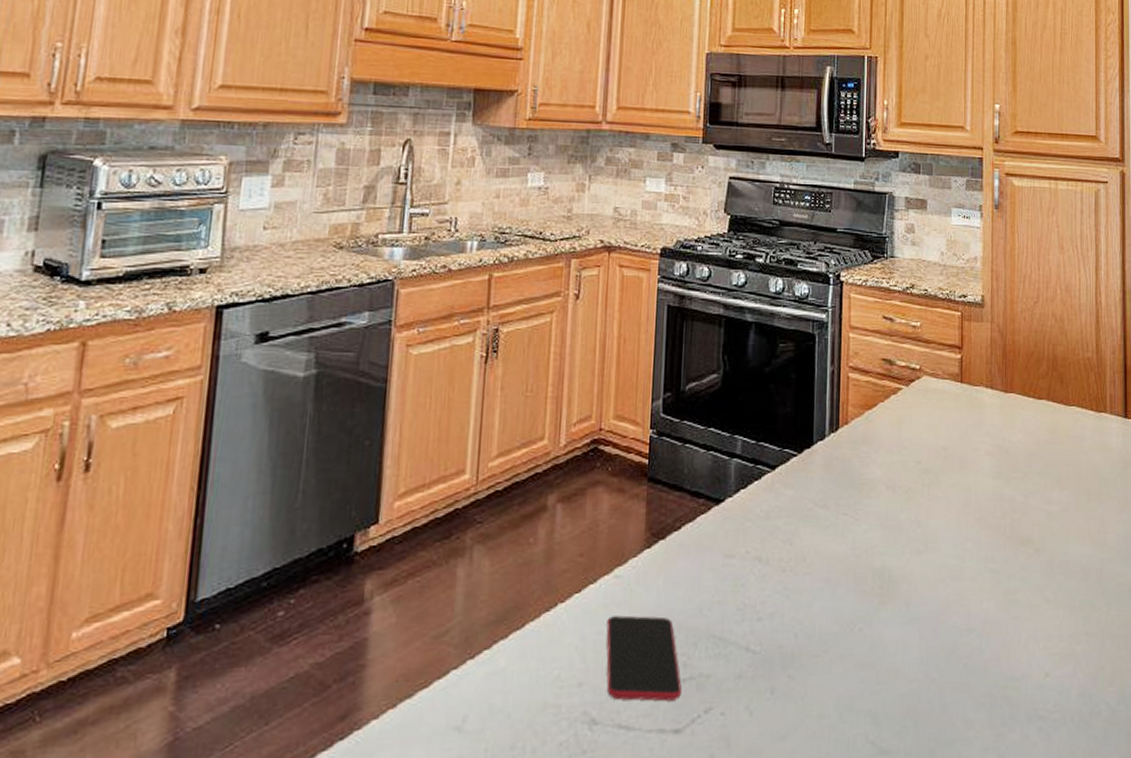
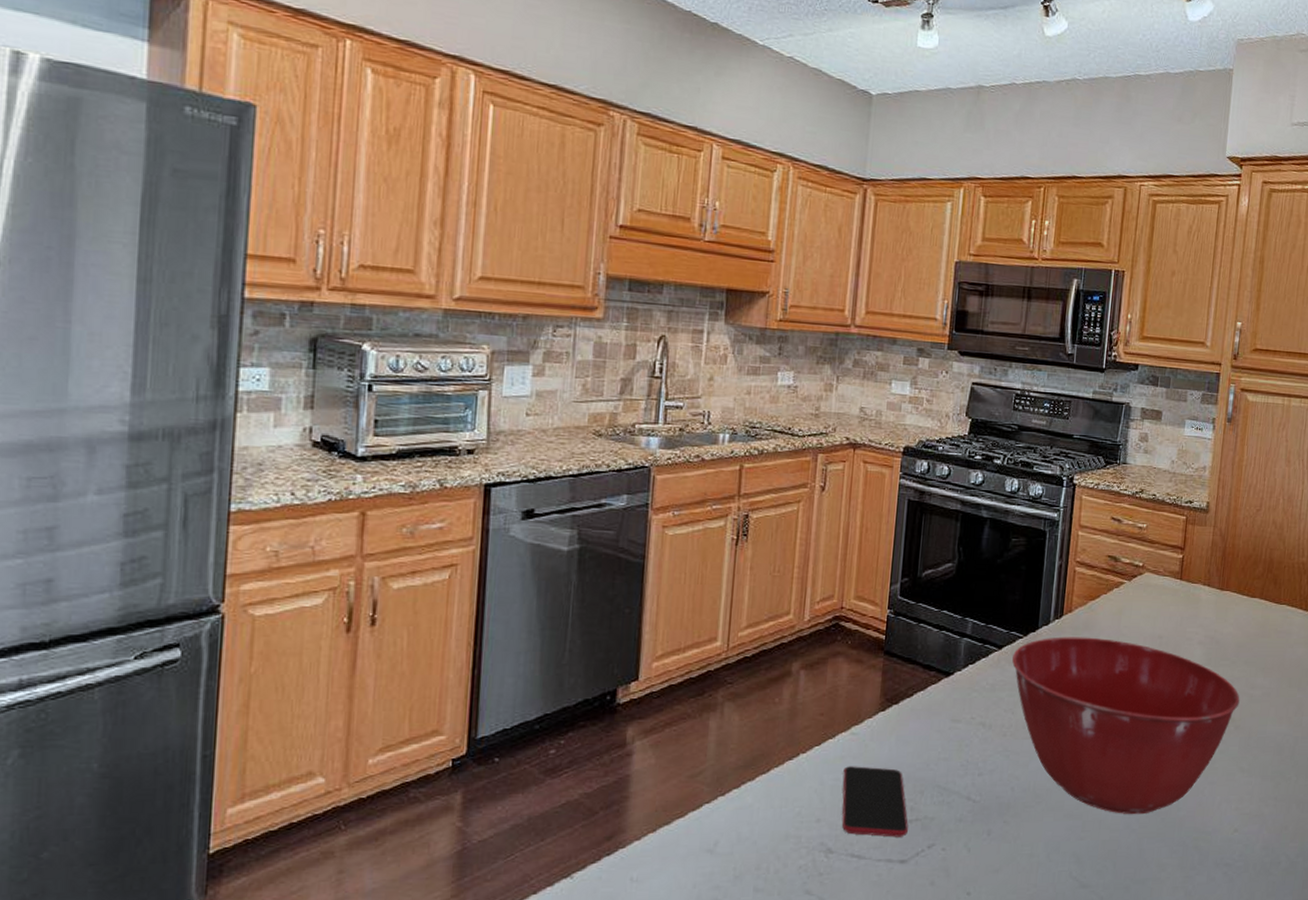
mixing bowl: none [786,452,1037,661] -> present [1011,637,1240,815]

